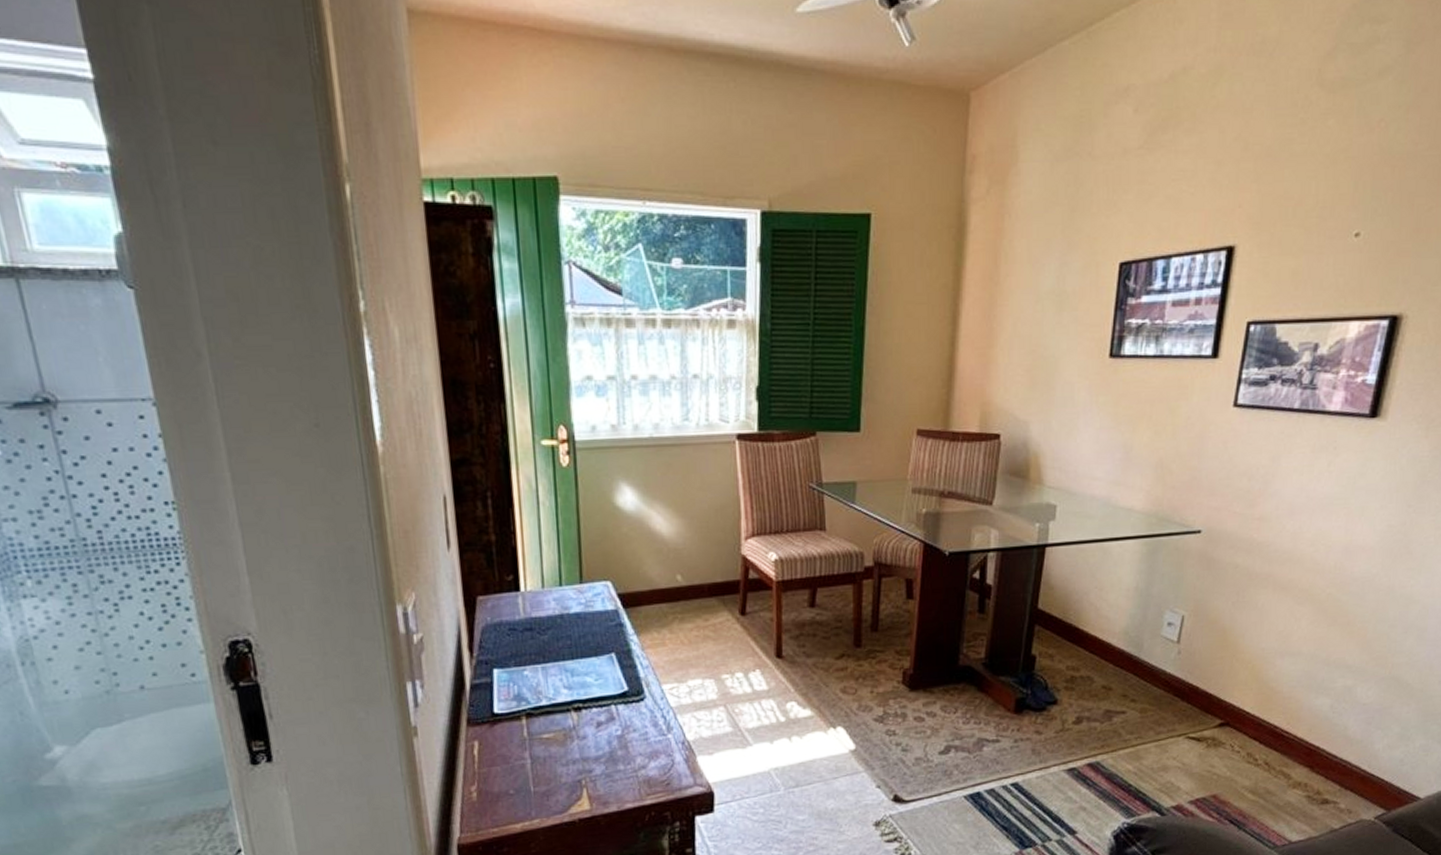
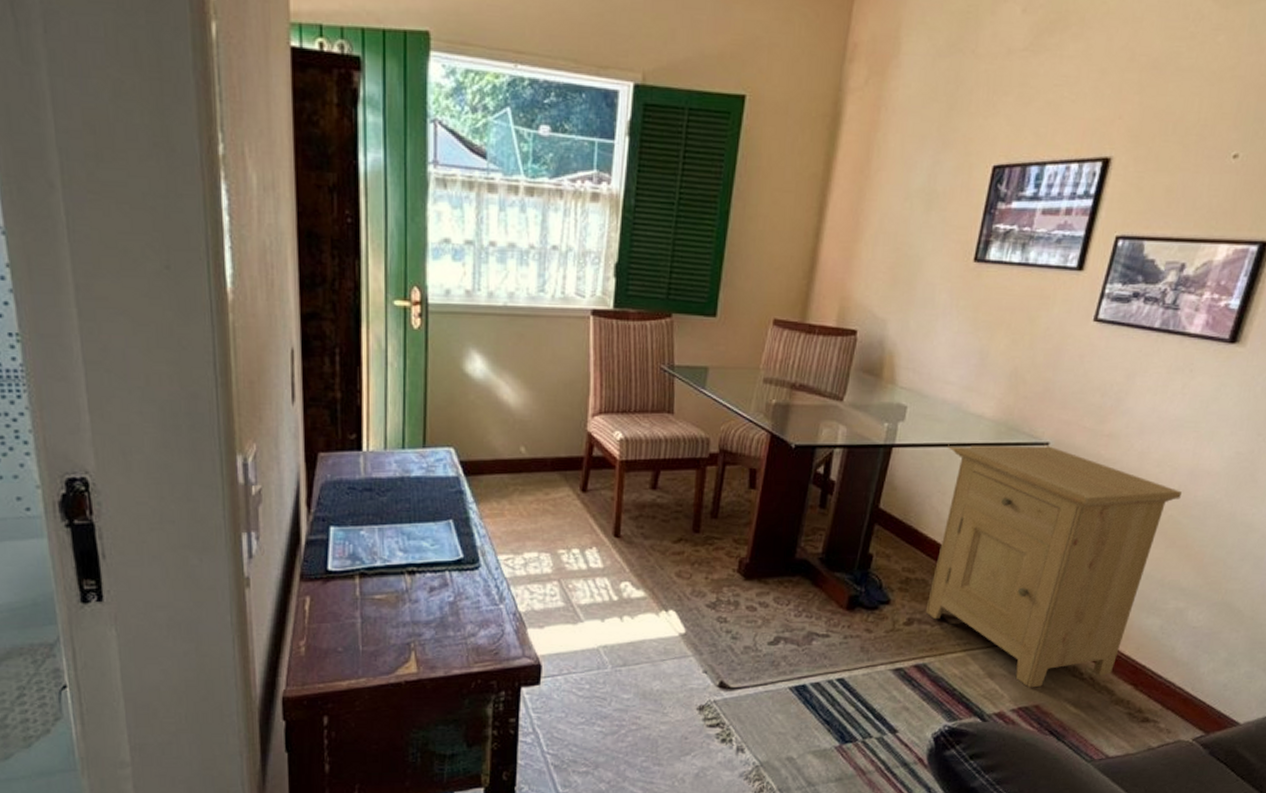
nightstand: none [1093,532,1338,778] -> present [925,444,1182,688]

